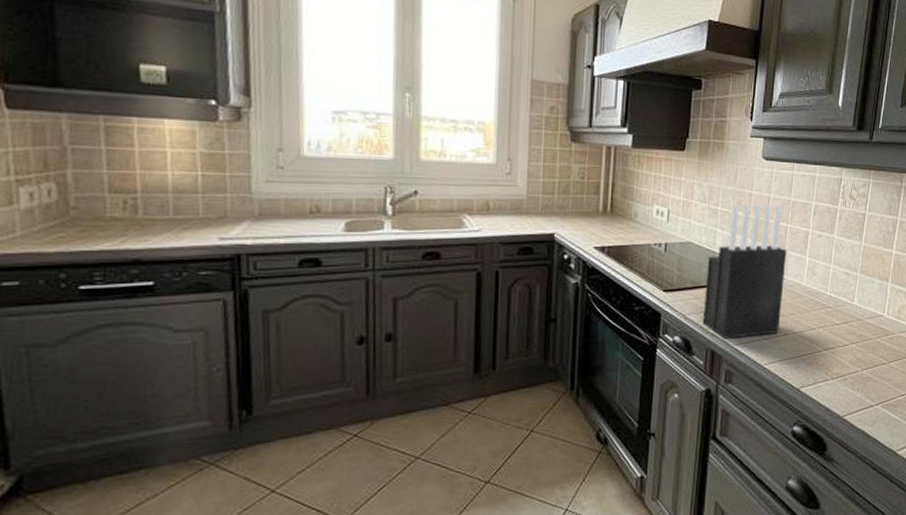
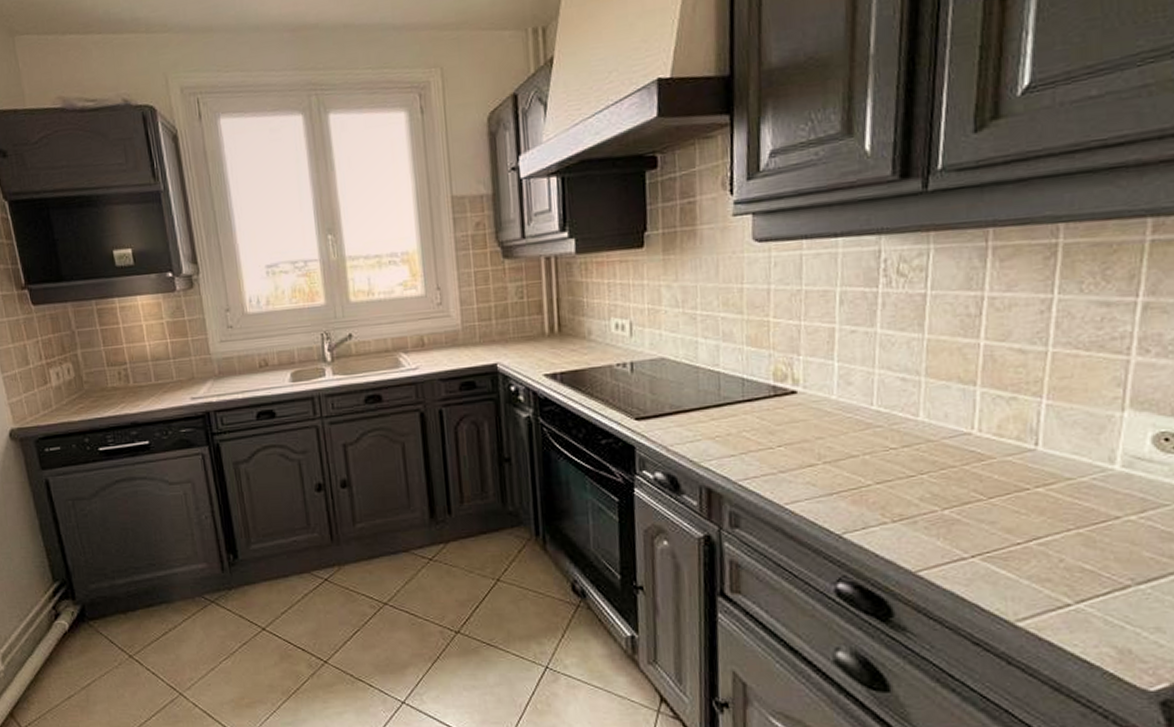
knife block: present [702,204,787,339] -> none [689,297,804,473]

